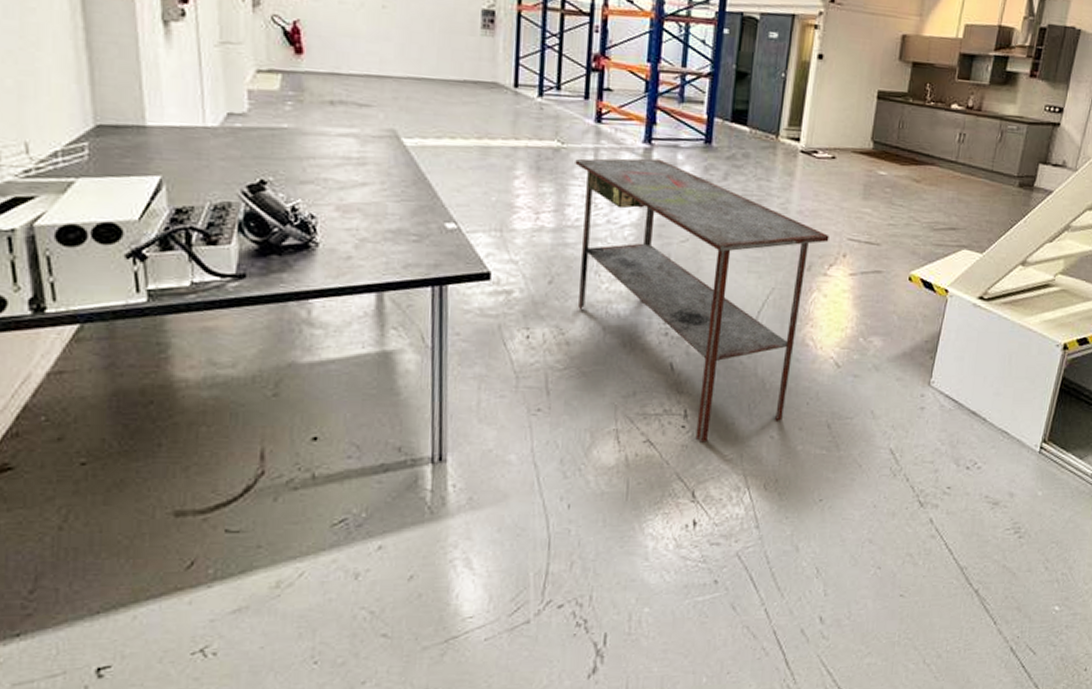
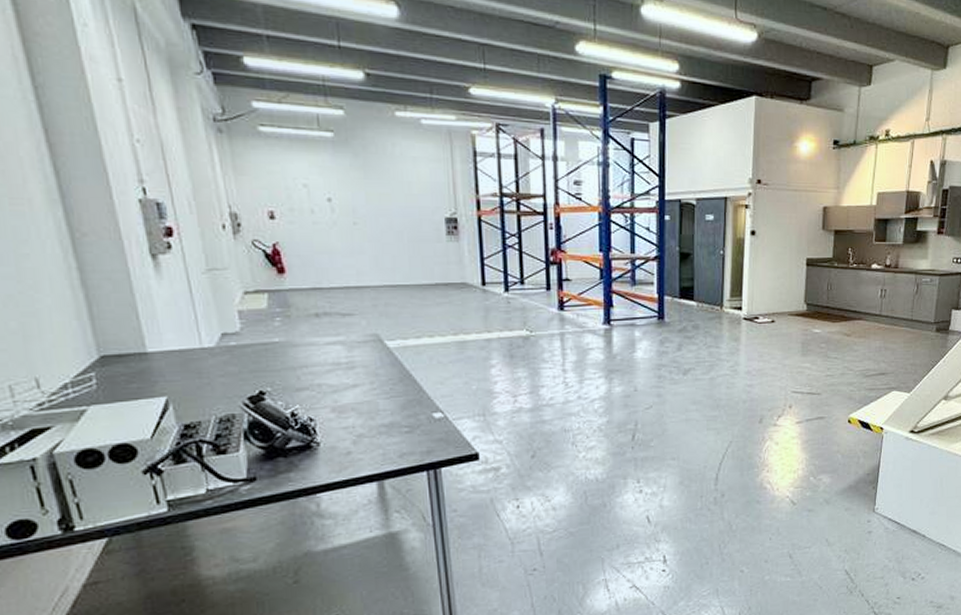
work table: present [575,158,829,443] -> none [544,337,776,583]

